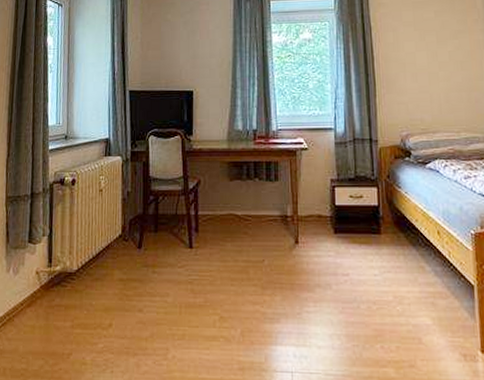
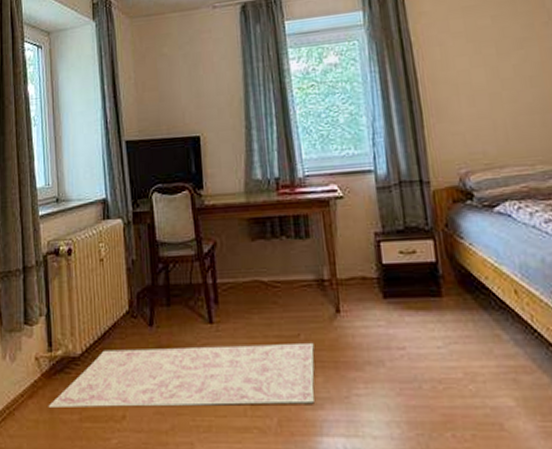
rug: none [44,267,275,318] -> present [48,344,315,407]

